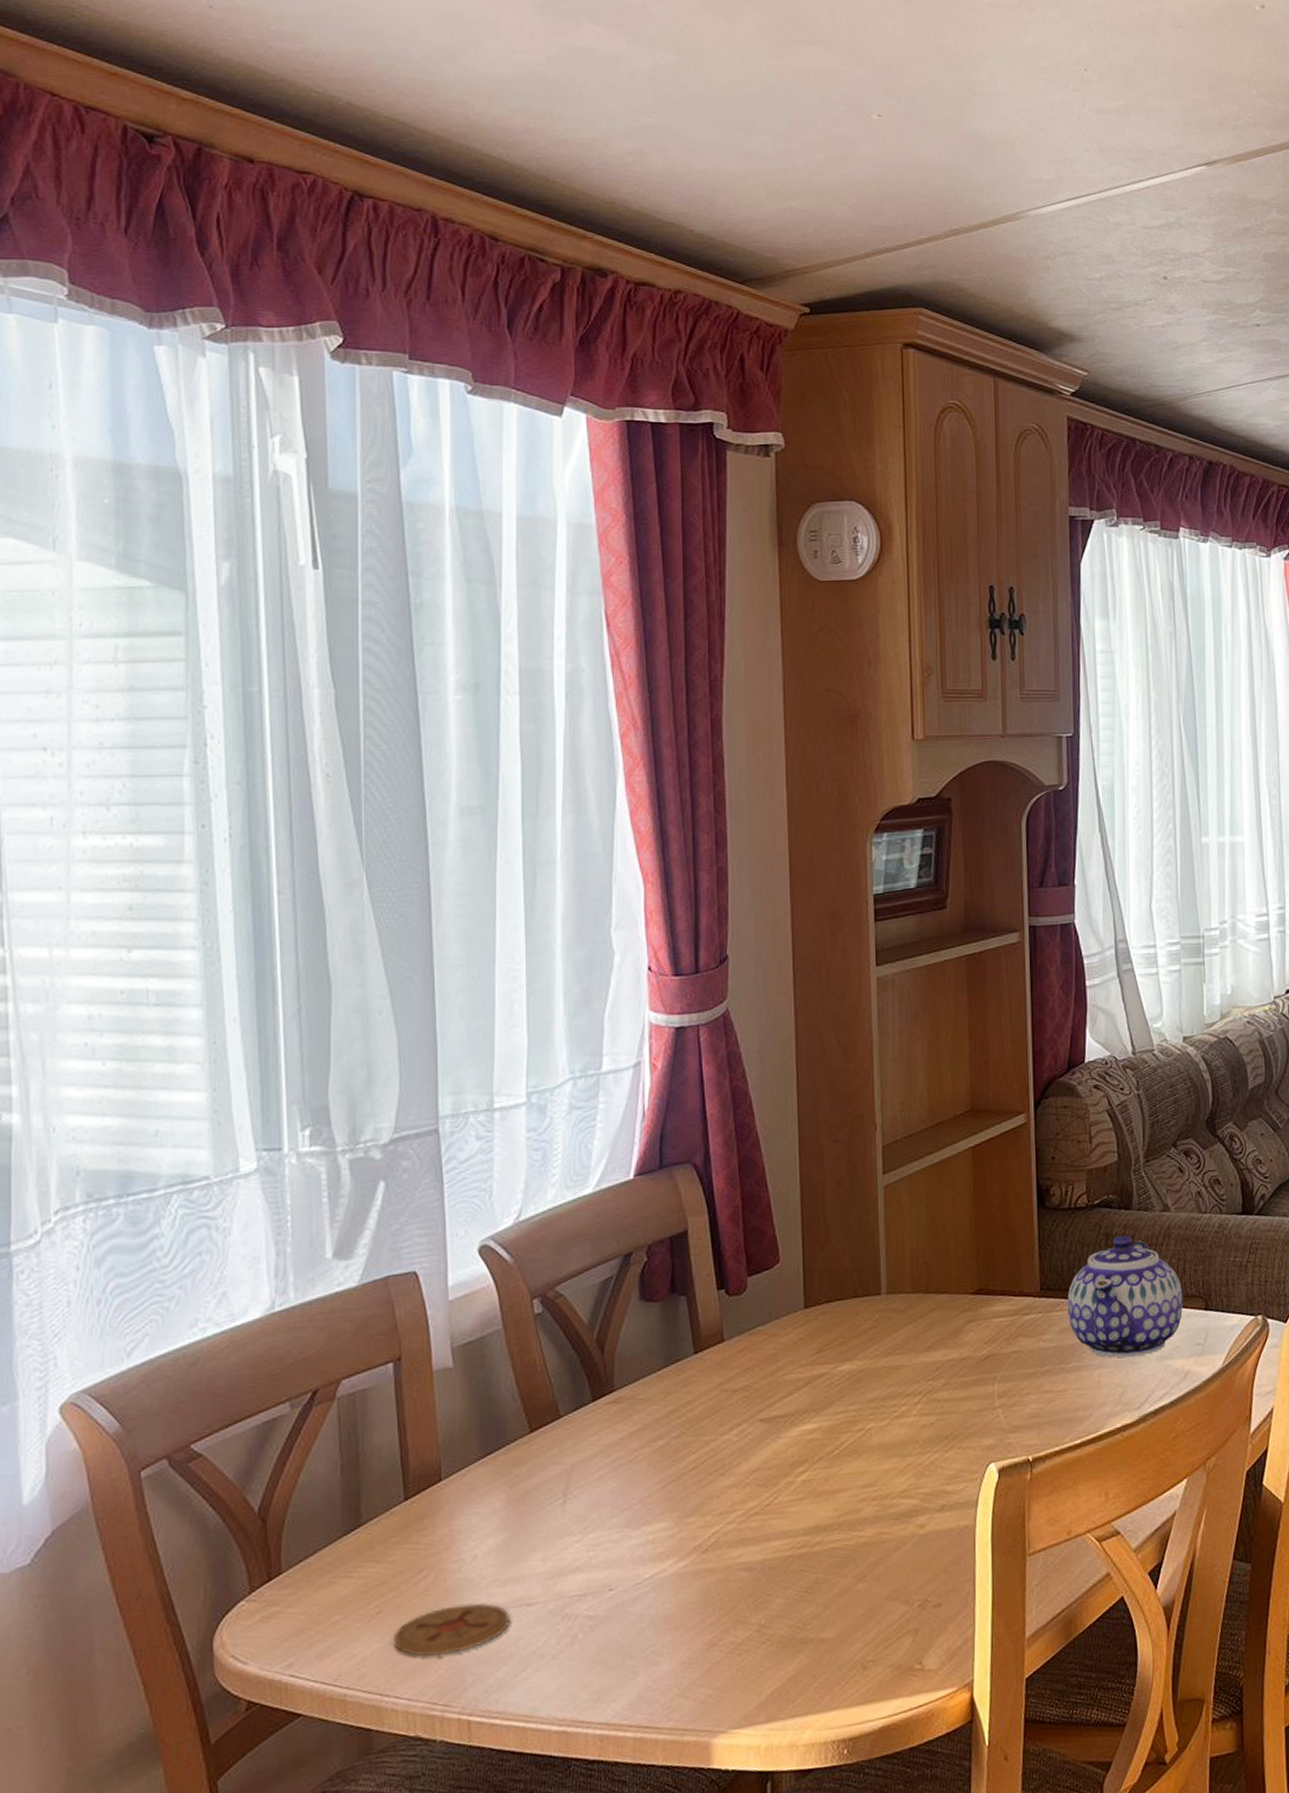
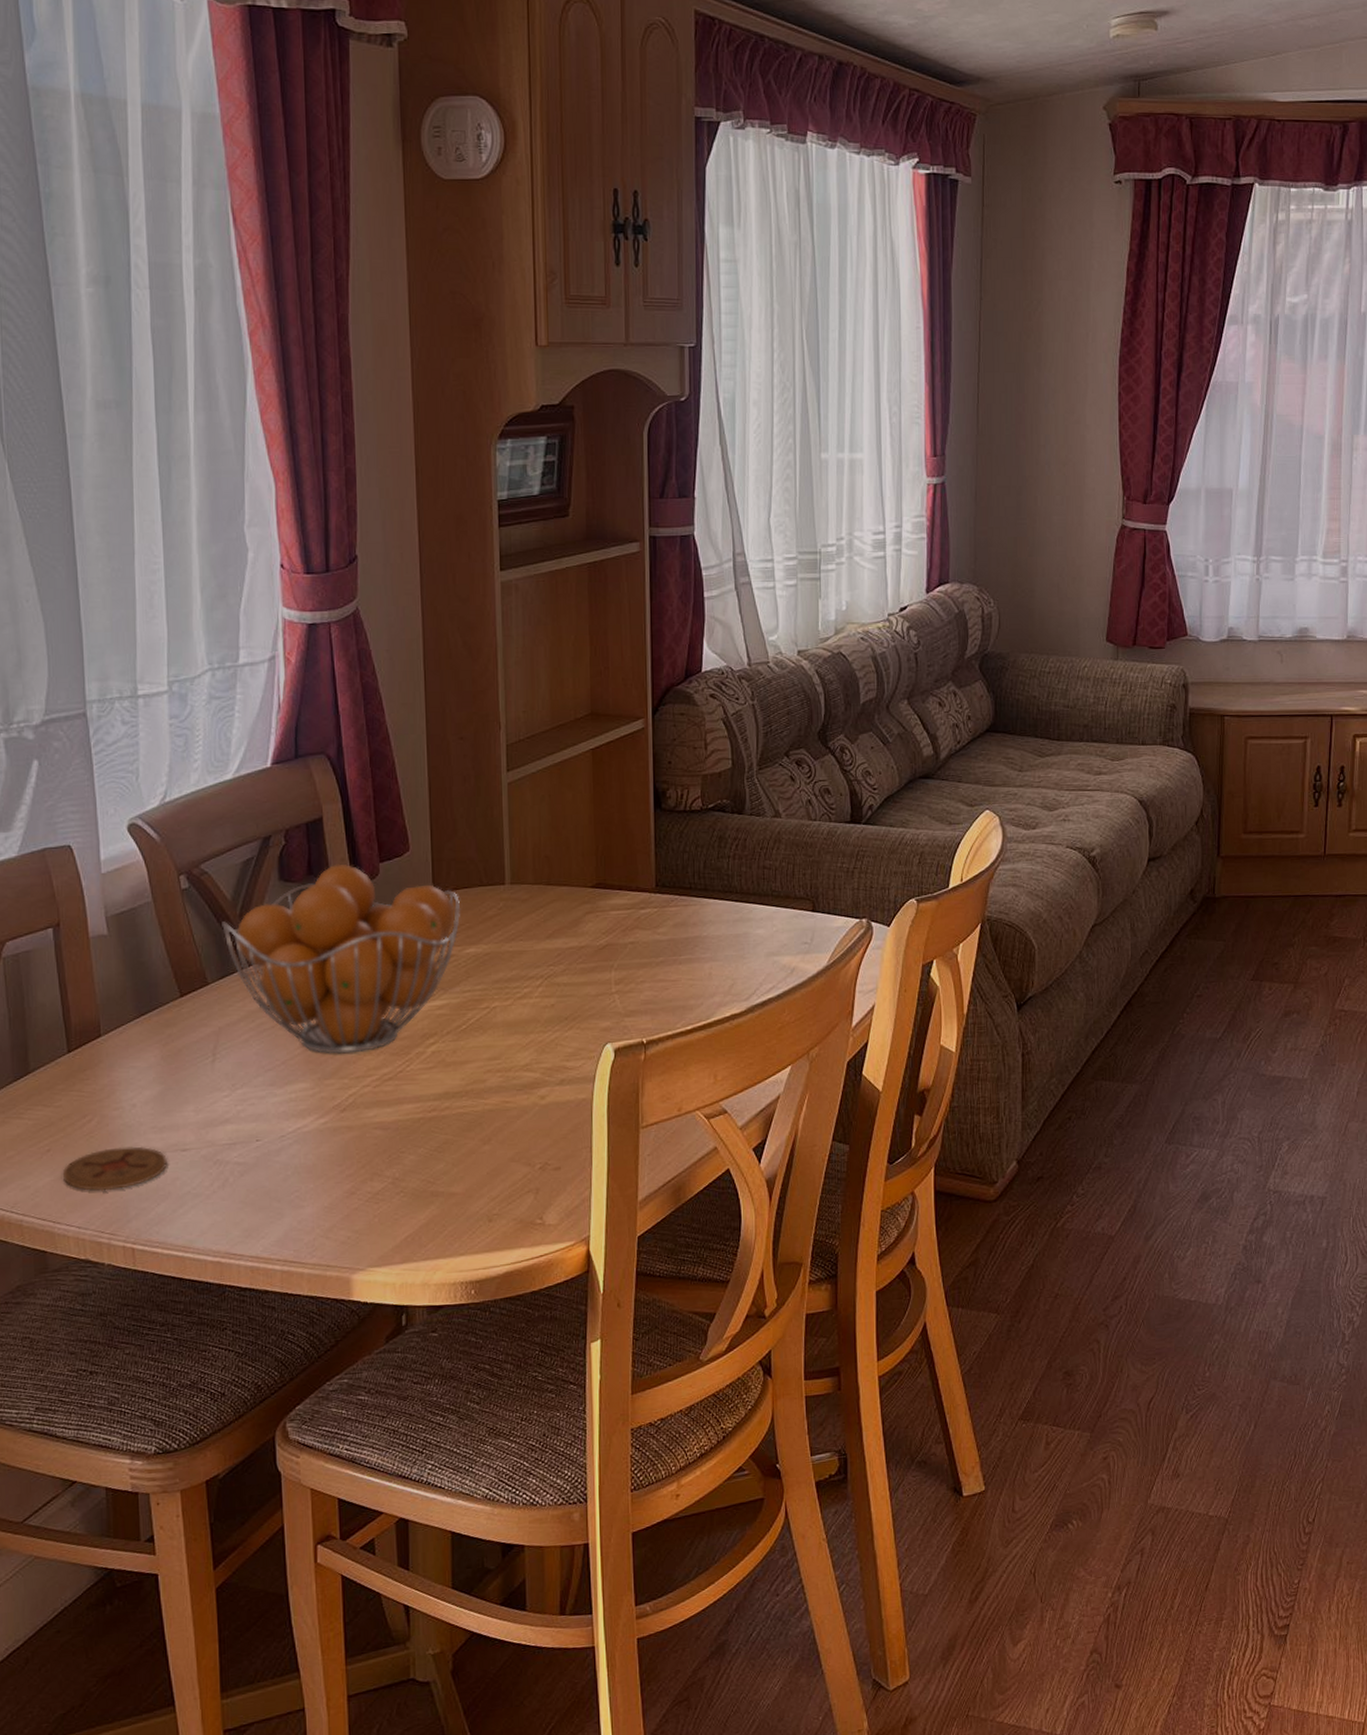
fruit basket: none [577,1279,834,1489] -> present [222,864,461,1054]
teapot: present [1067,1235,1183,1358] -> none [681,838,792,953]

